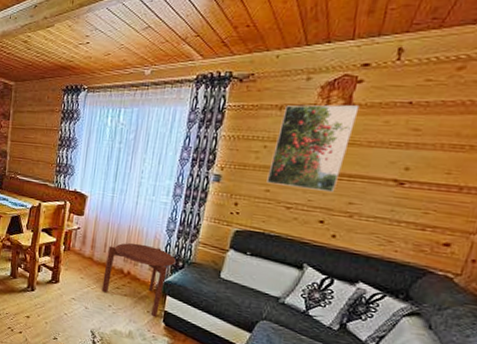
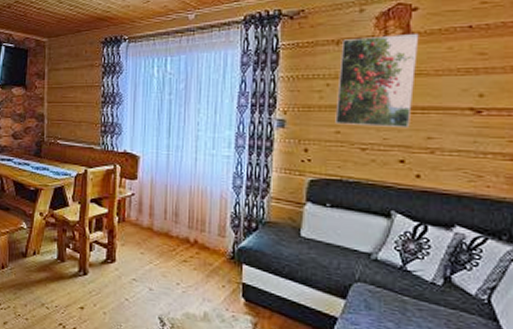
side table: present [102,243,176,318] -> none [166,205,248,293]

